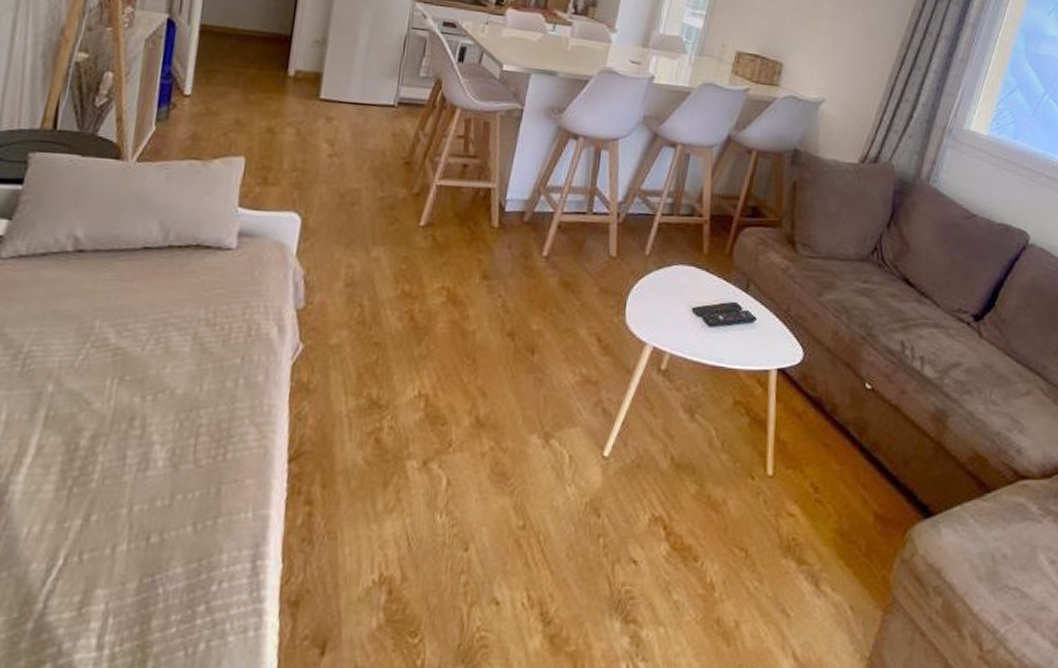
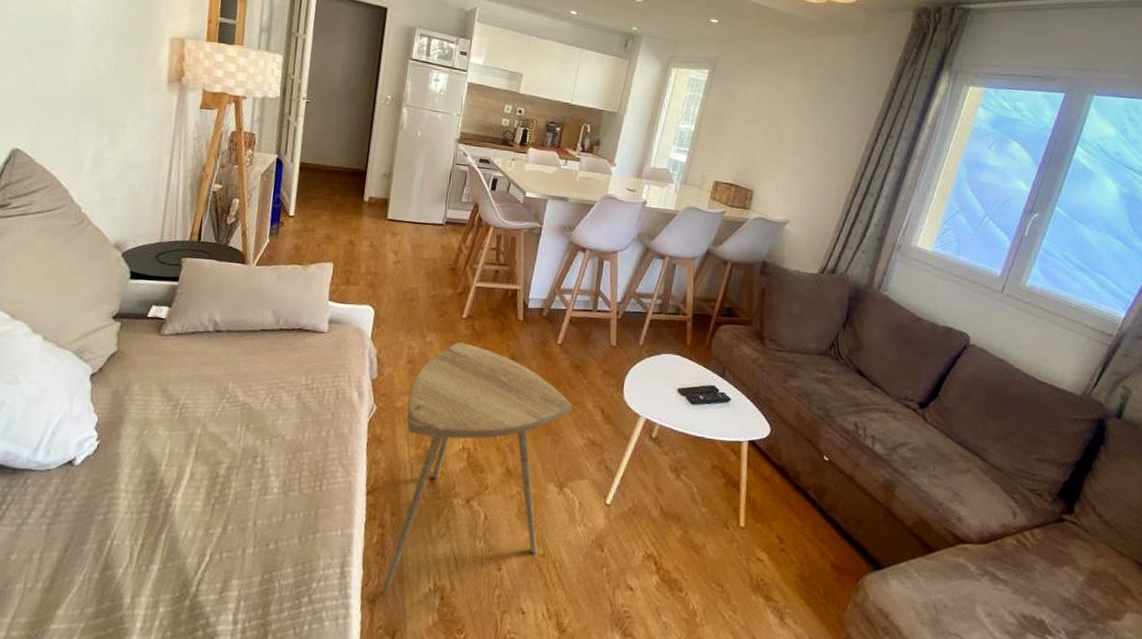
side table: none [307,258,561,594] -> present [381,342,572,595]

